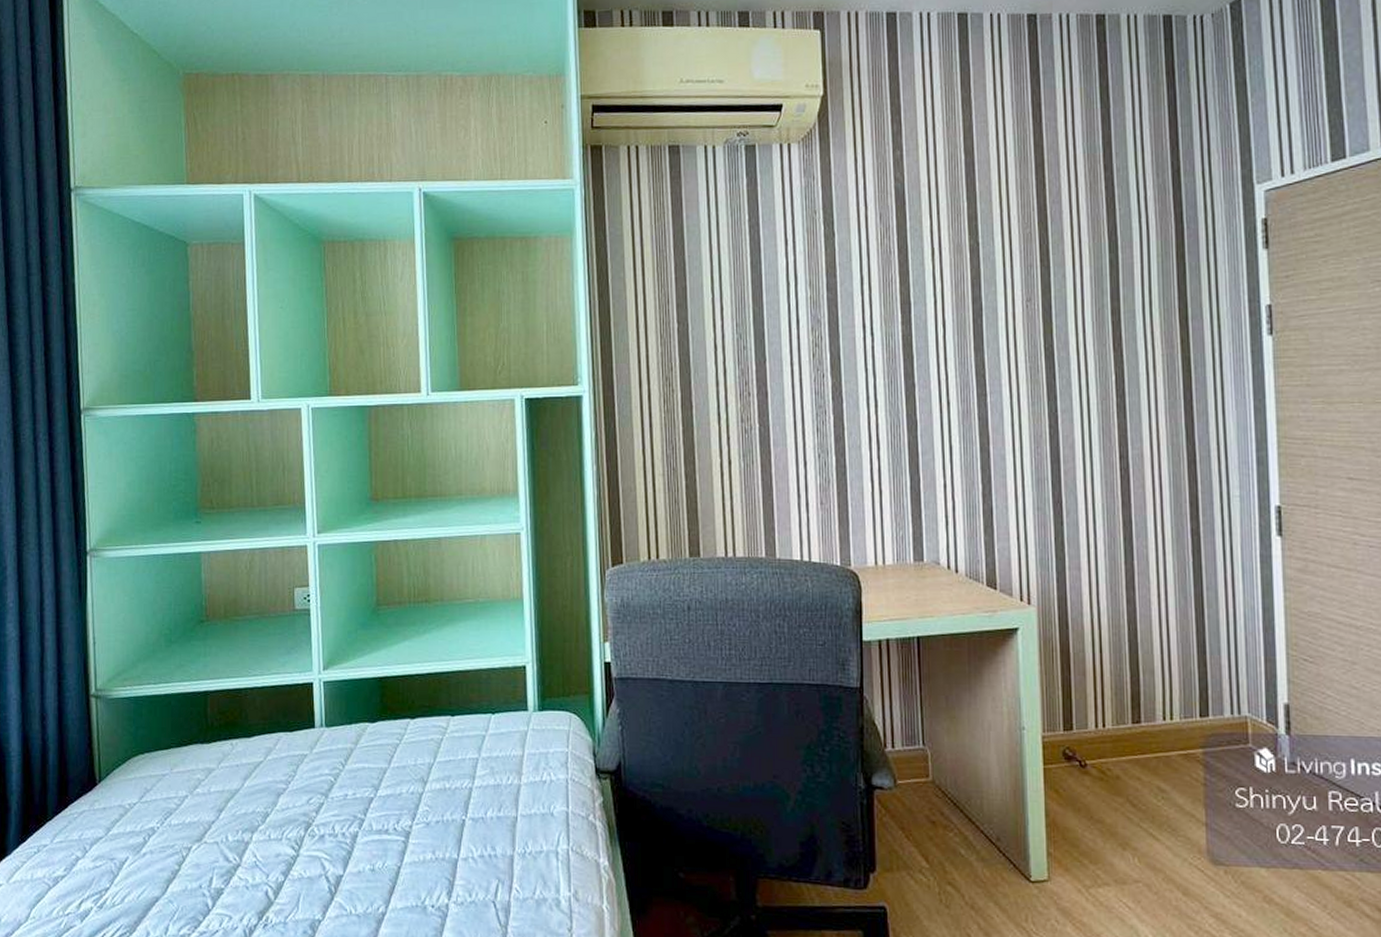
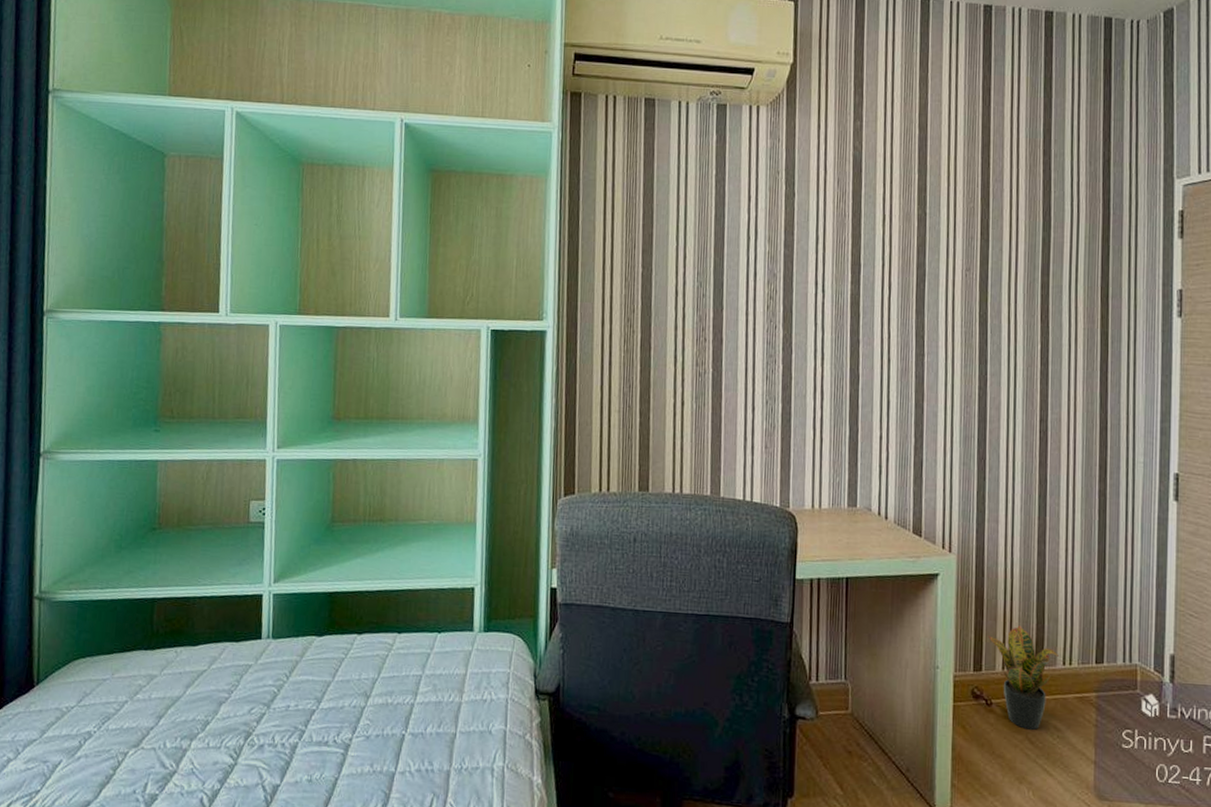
potted plant: none [1077,679,1158,791] -> present [988,625,1059,730]

